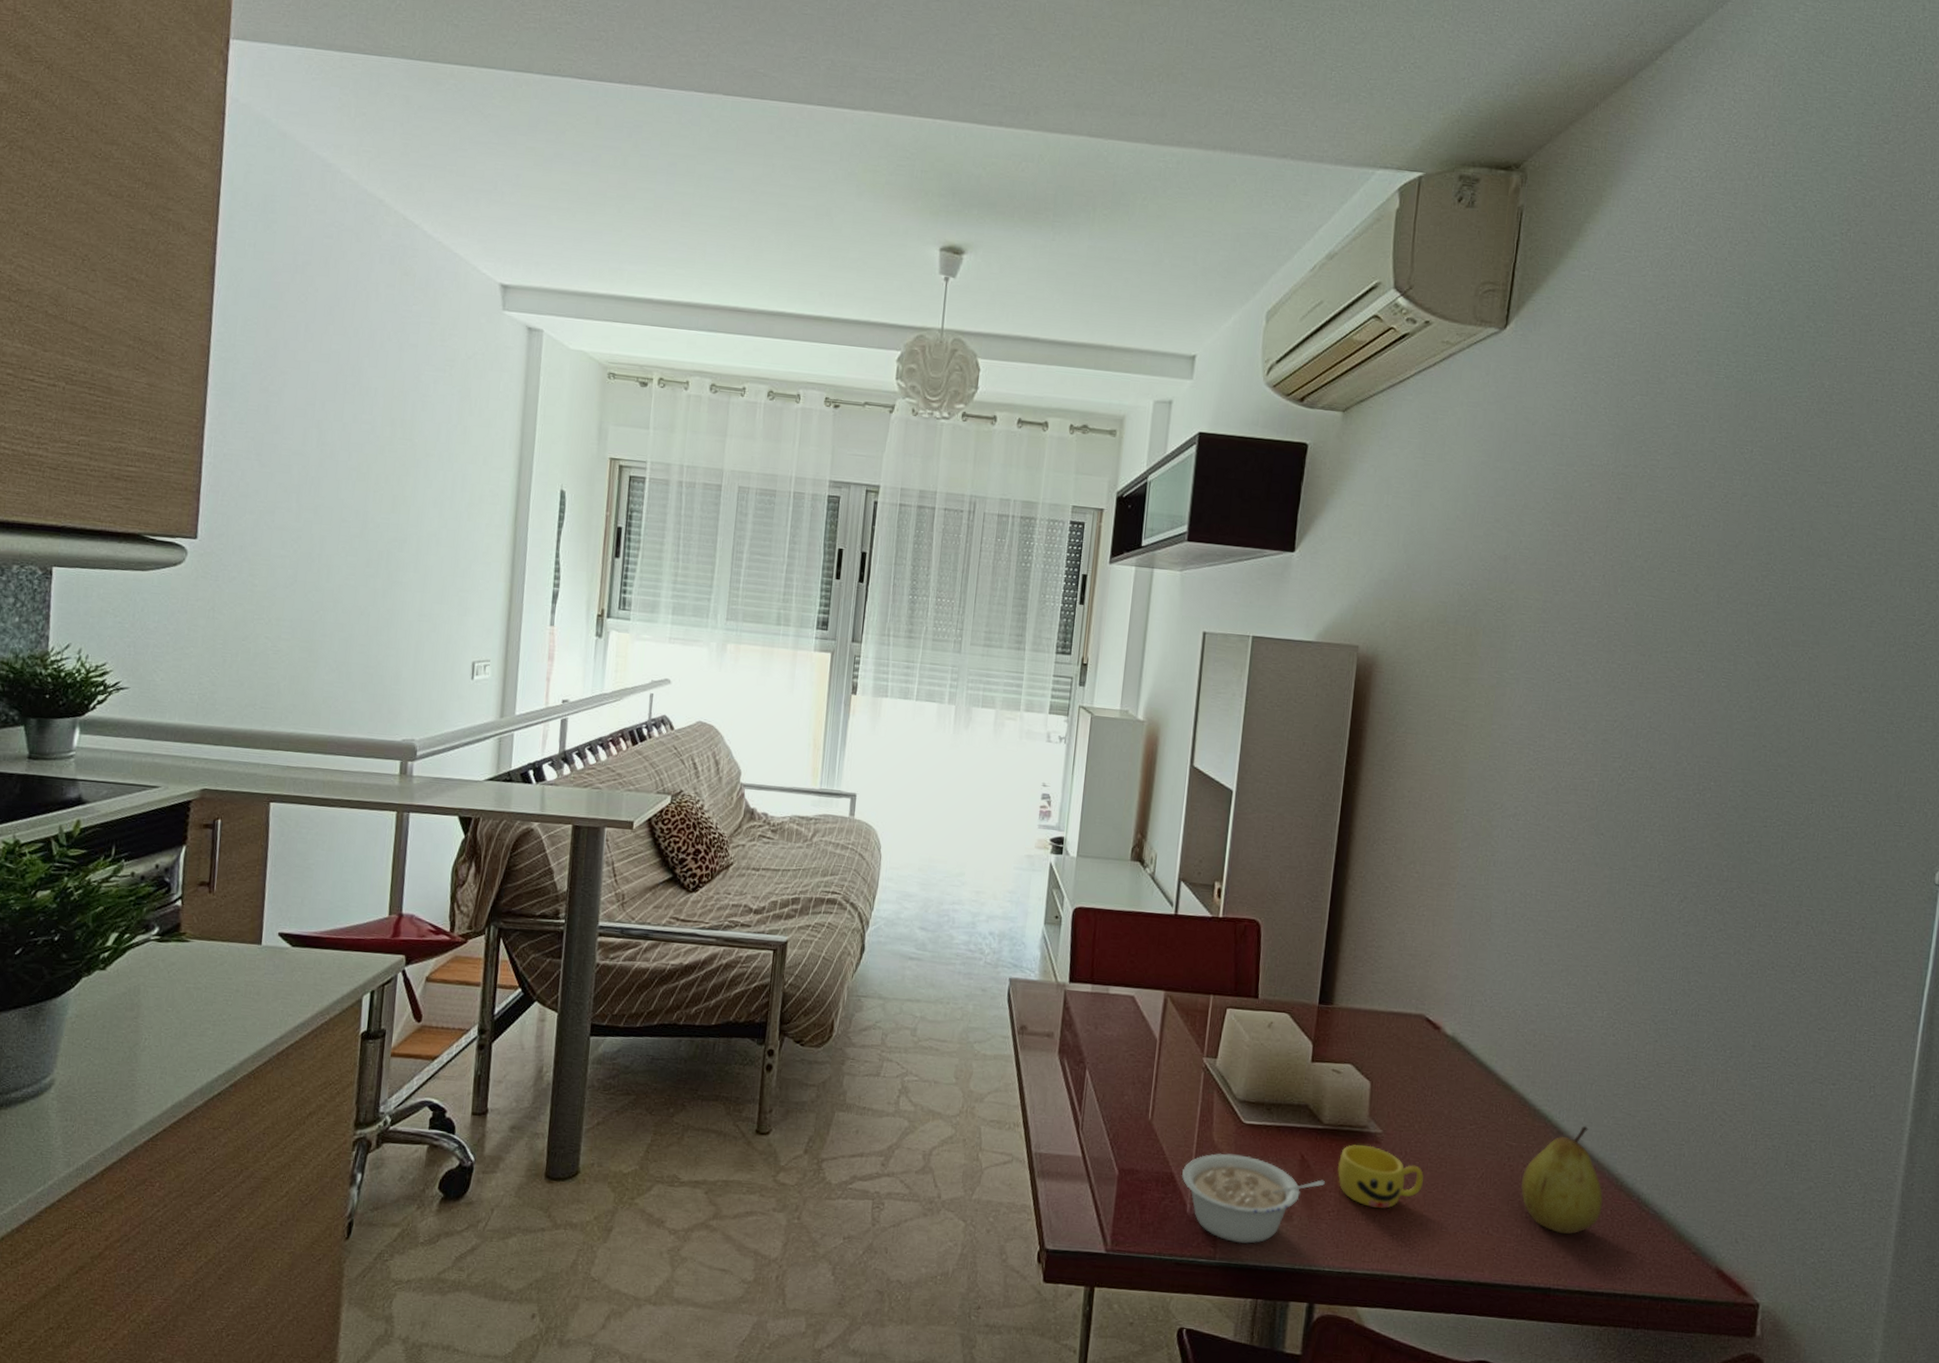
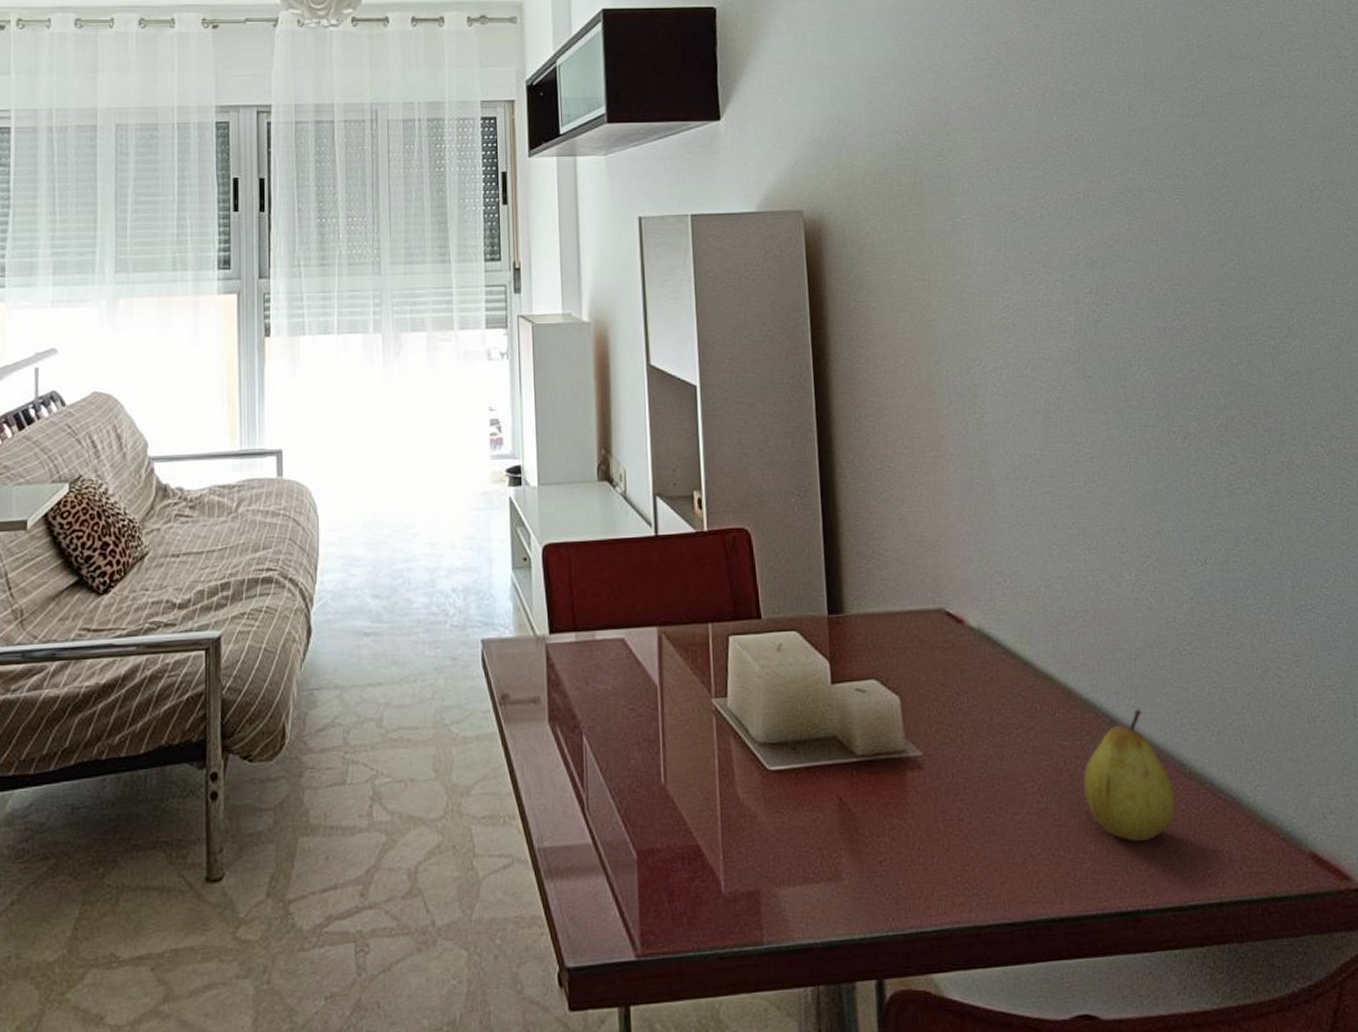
legume: present [1181,1153,1326,1244] -> none [708,809,872,920]
cup: present [1337,1145,1424,1209] -> none [881,772,978,848]

